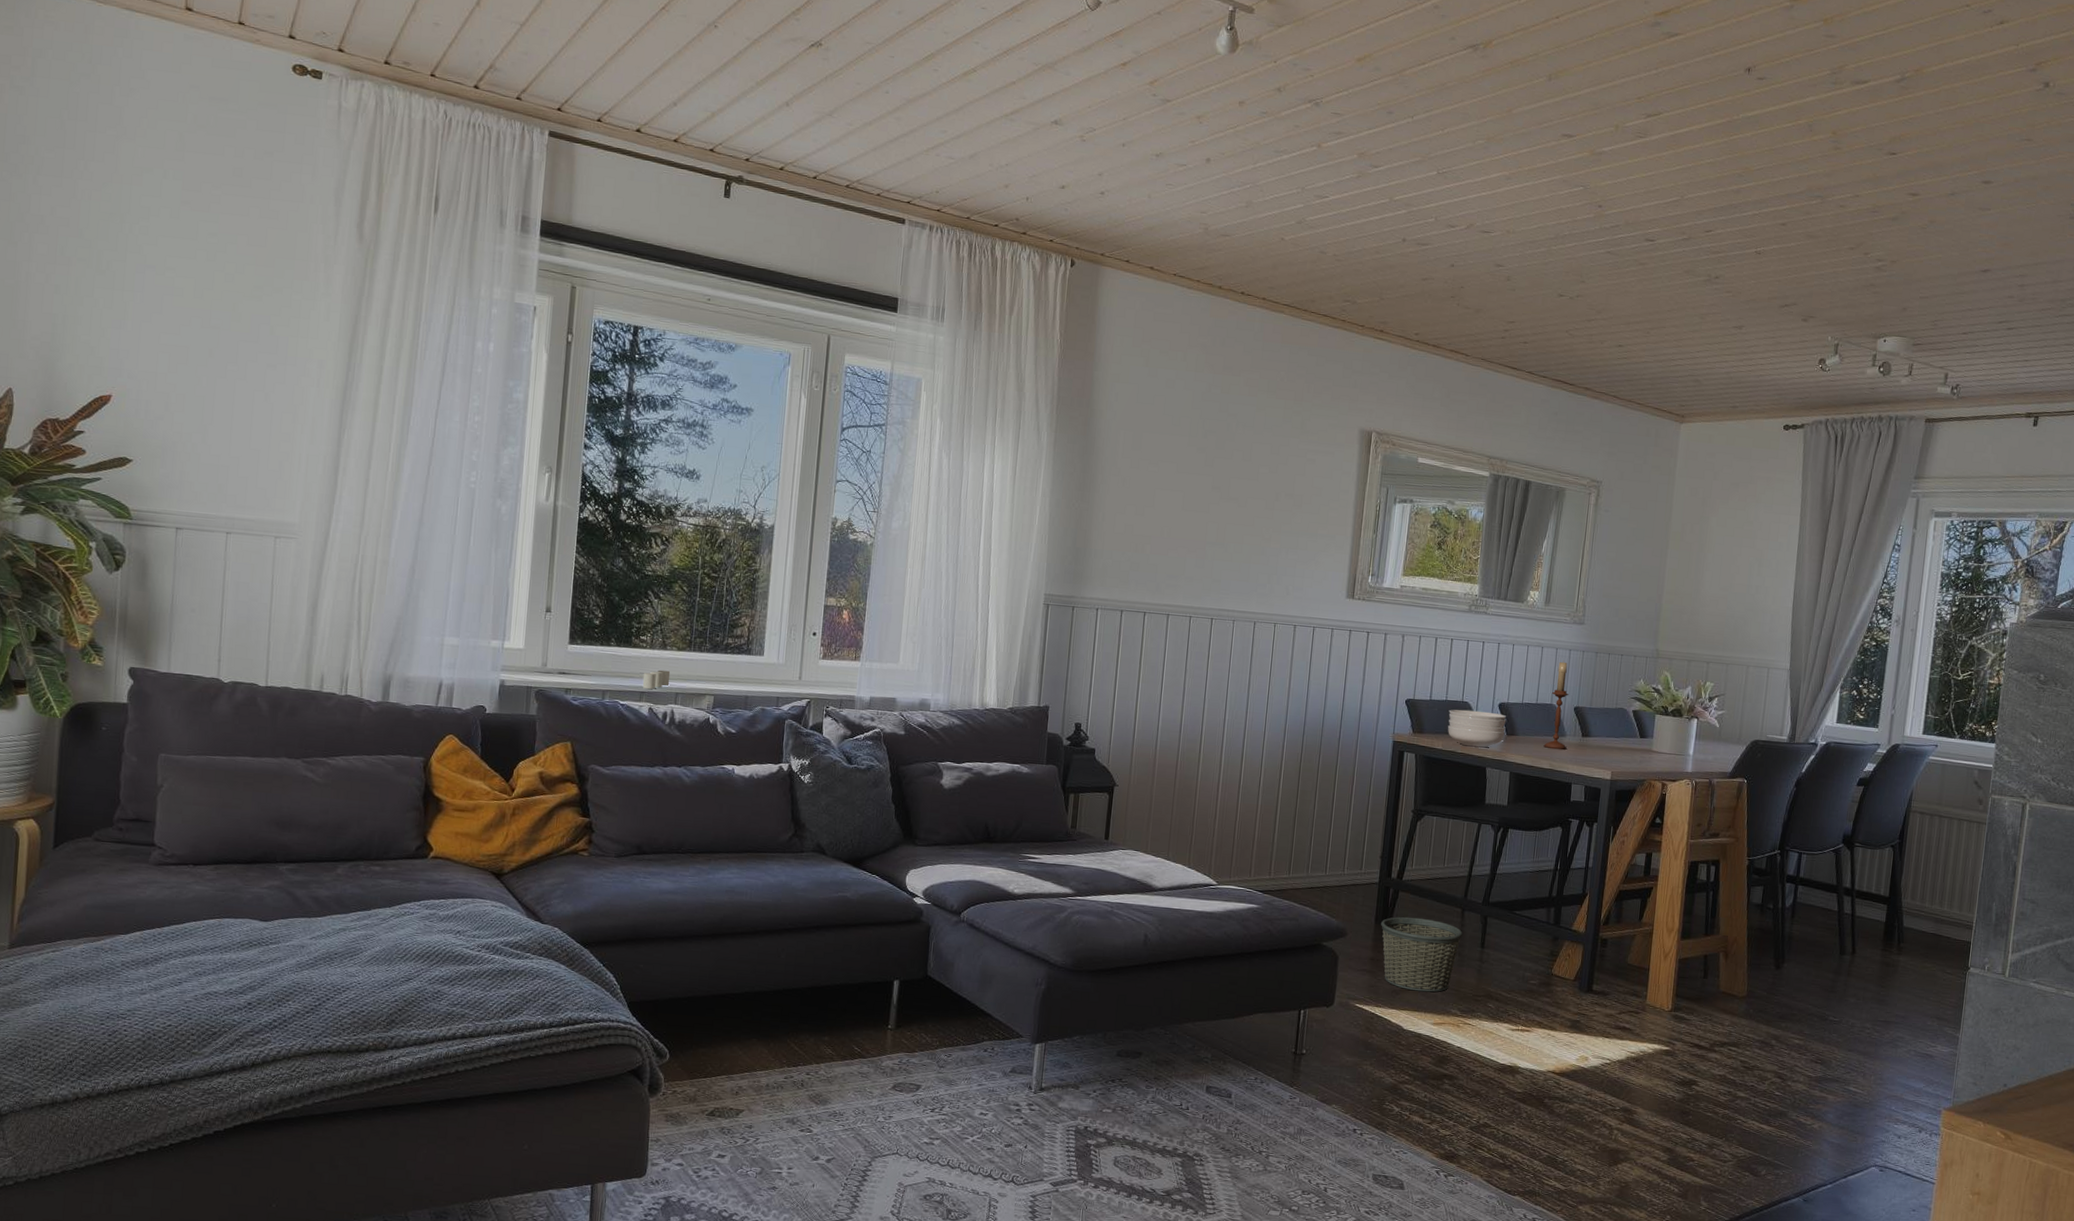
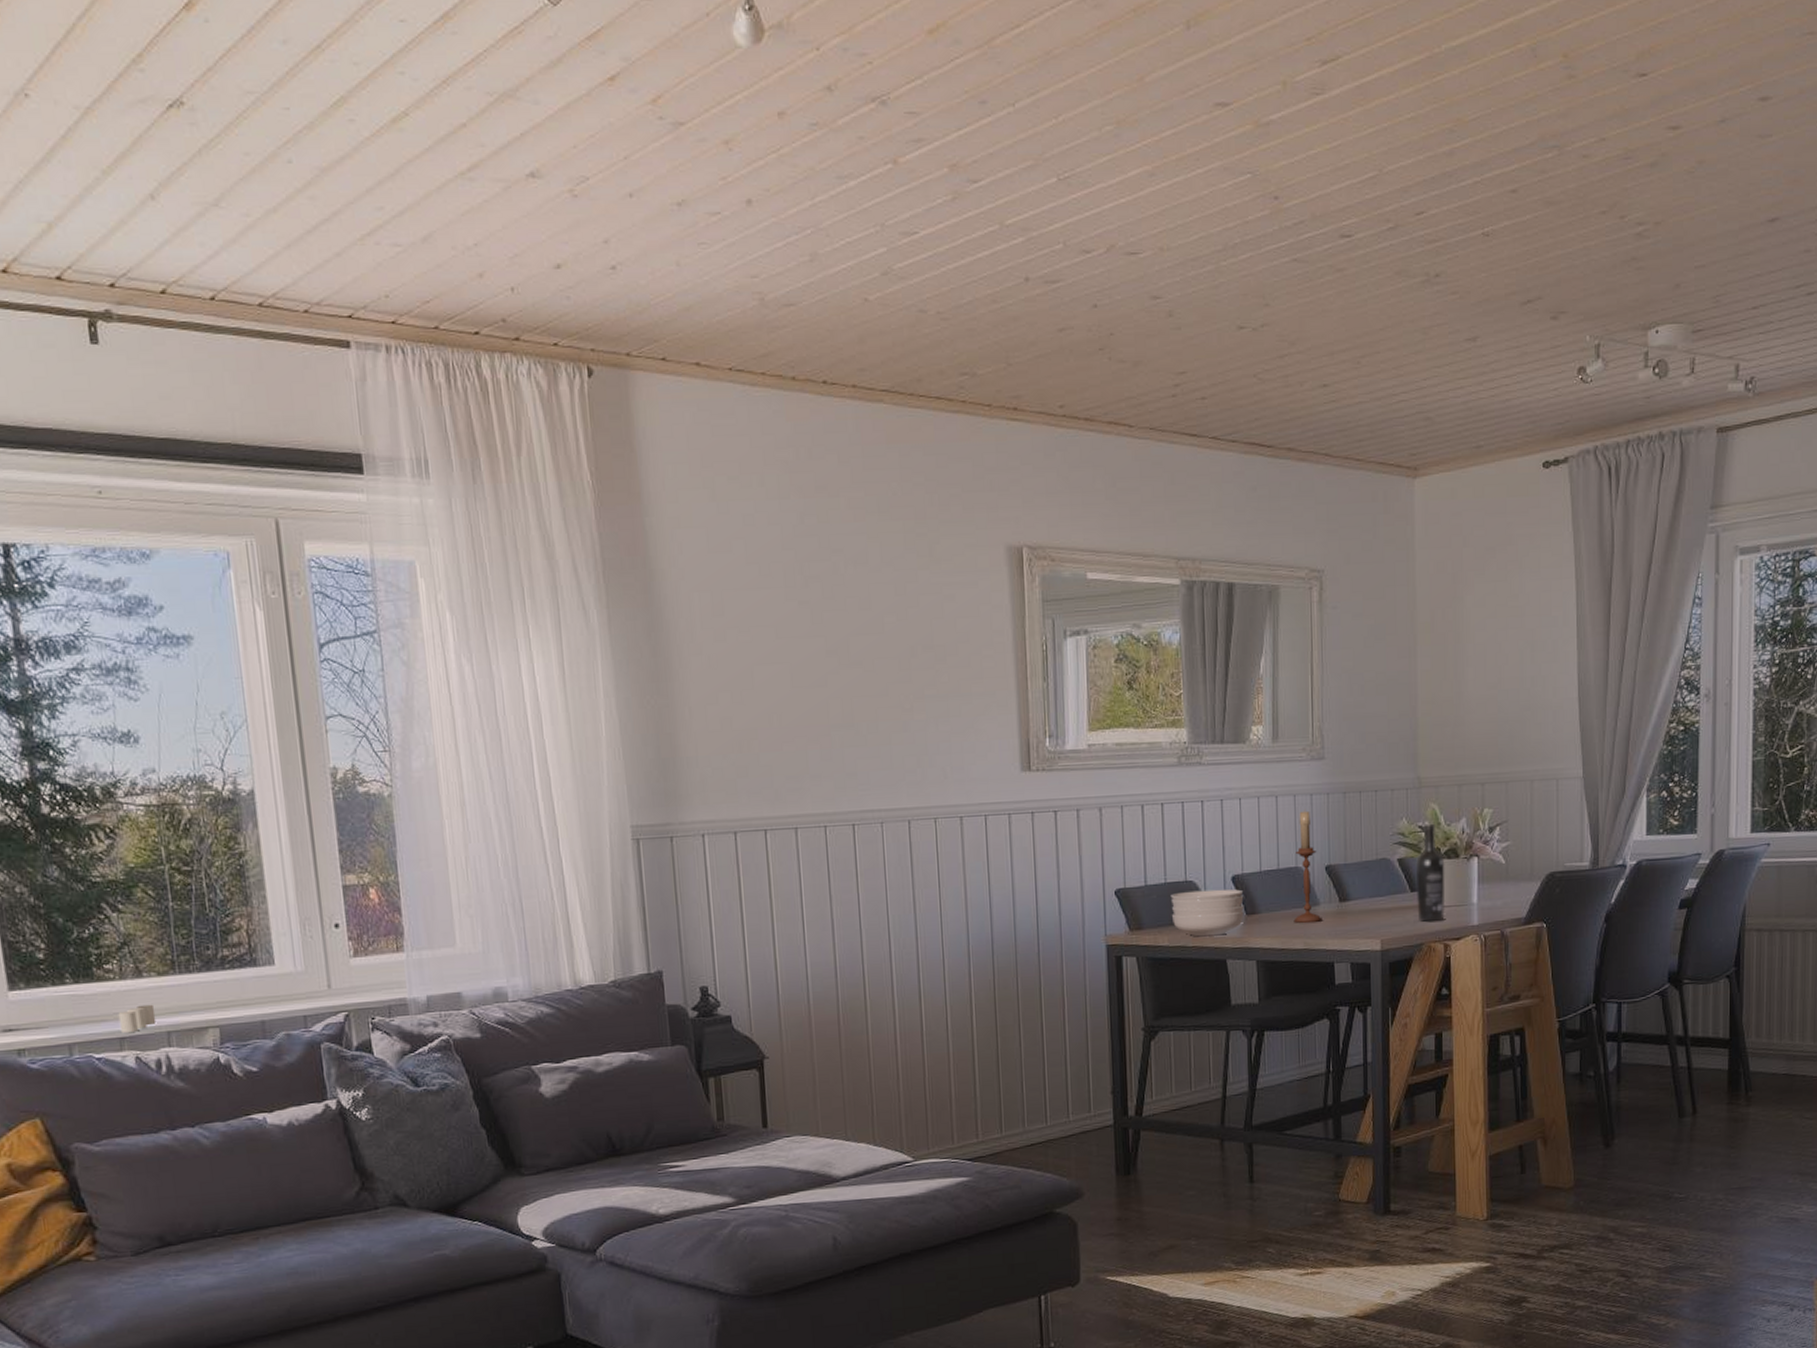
basket: present [1381,916,1463,993] -> none [1124,1158,1225,1249]
wine bottle: none [1643,686,1671,764] -> present [1415,823,1446,922]

